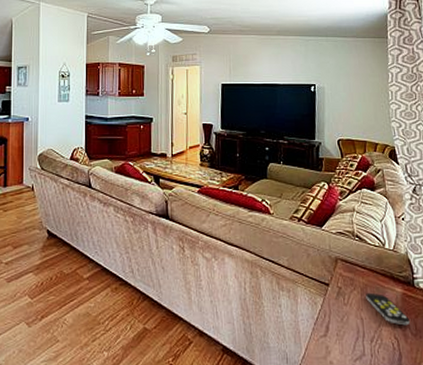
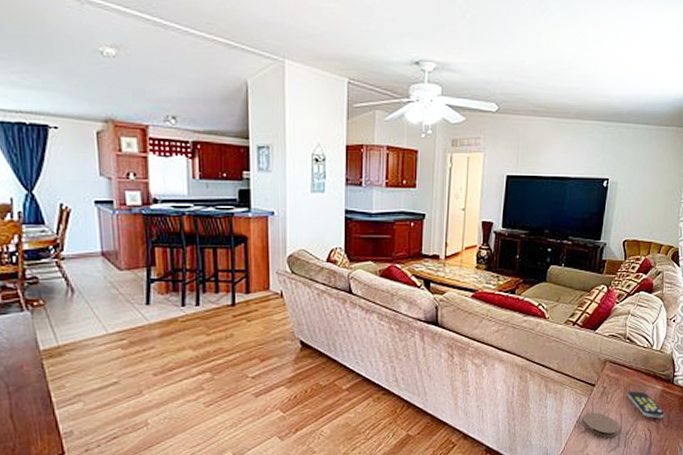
coaster: none [320,315,363,345] -> present [582,412,620,438]

